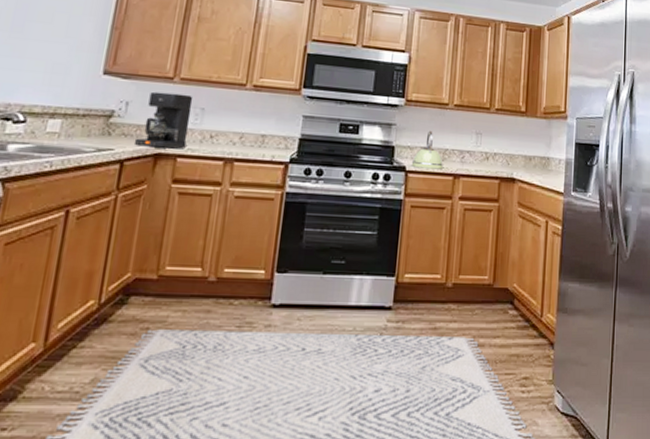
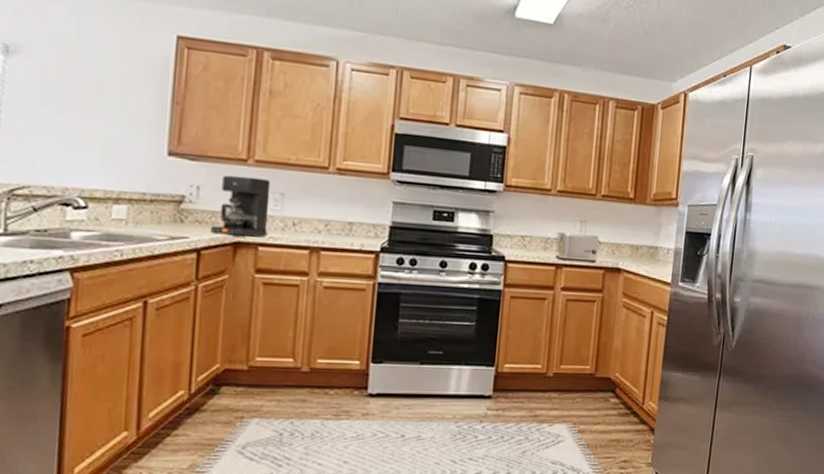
kettle: present [411,130,443,170] -> none [510,218,545,260]
toaster: none [452,144,496,175] -> present [555,232,601,265]

